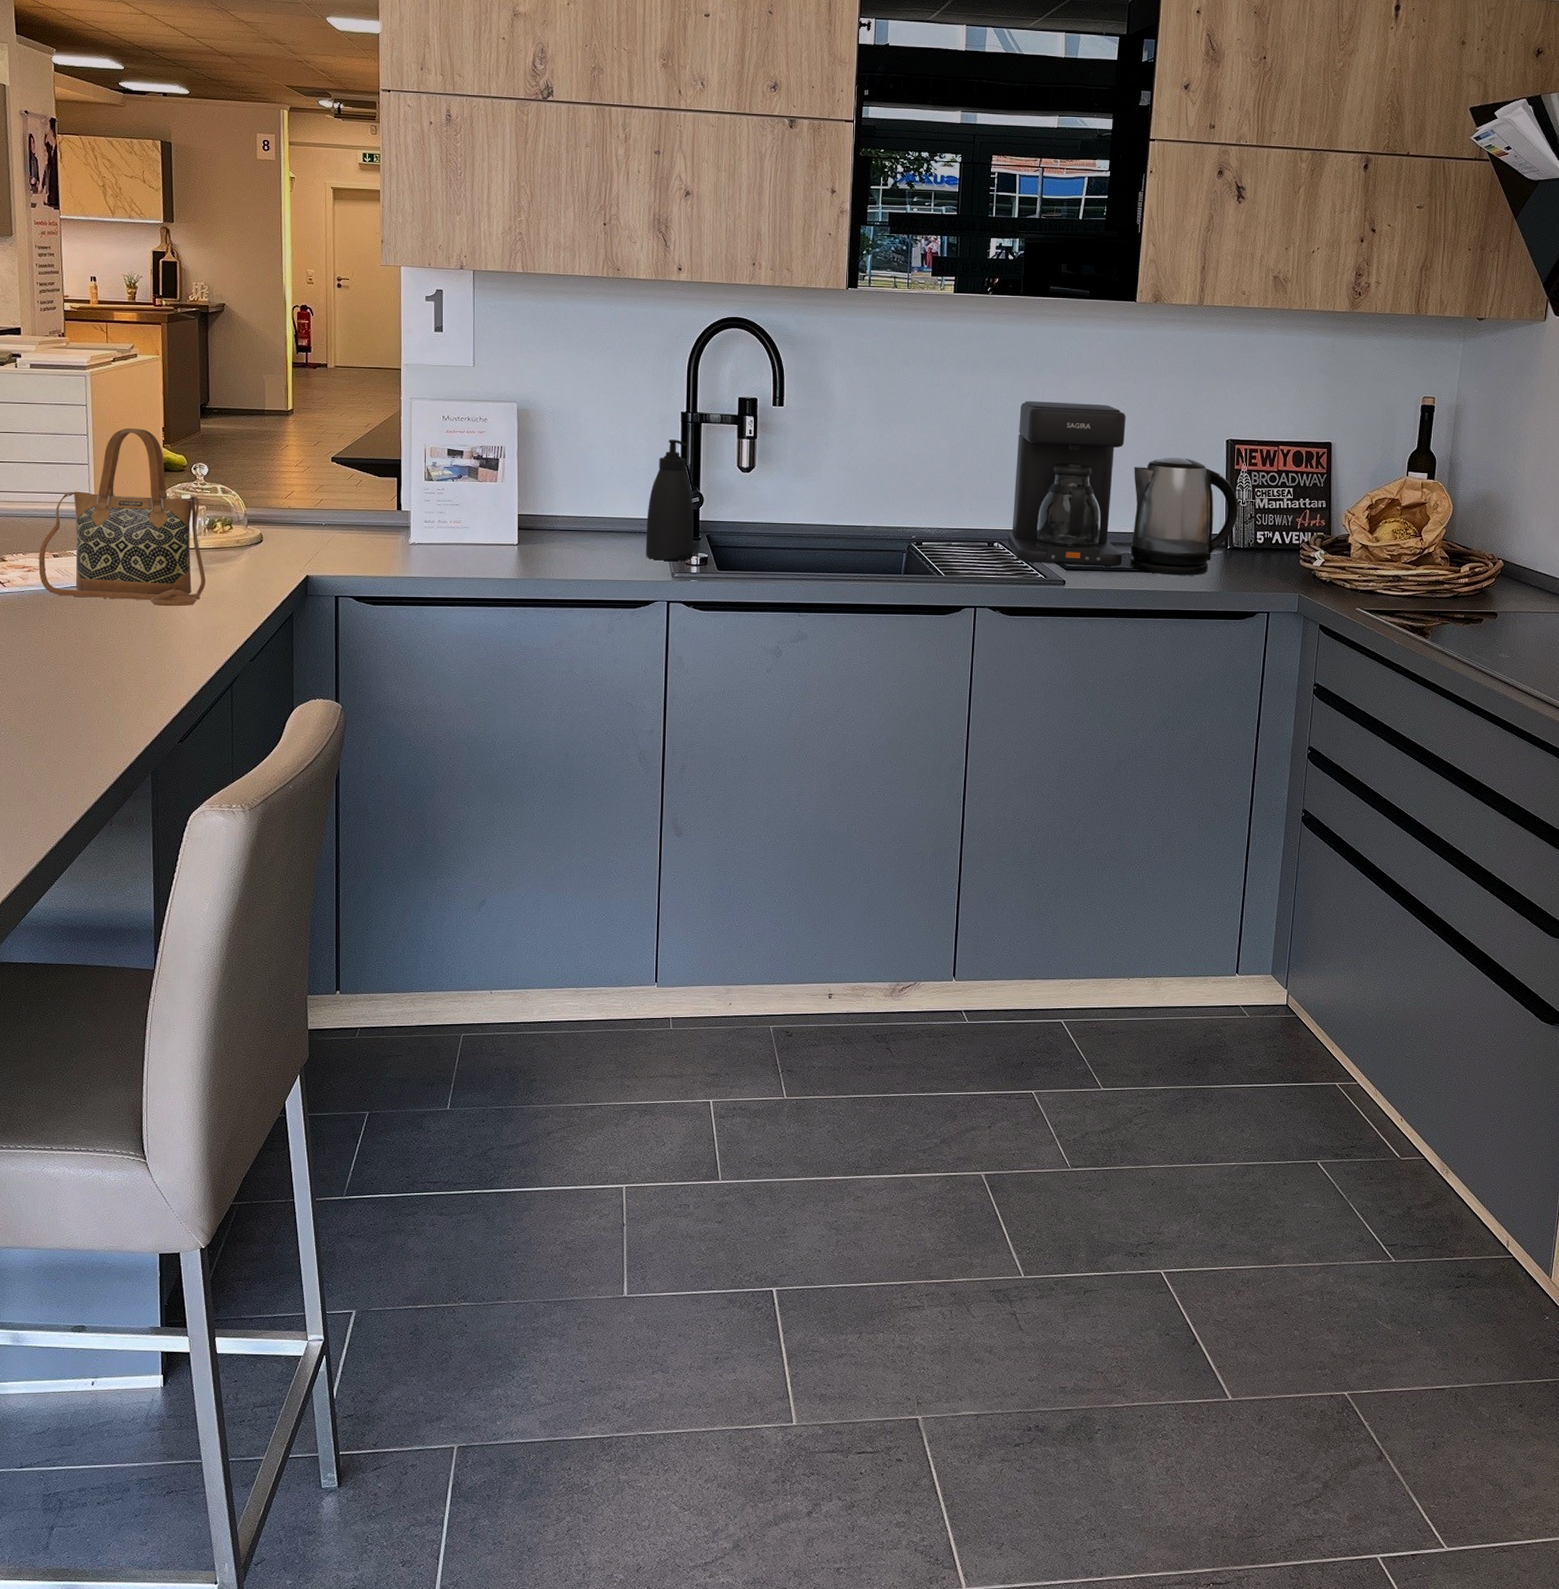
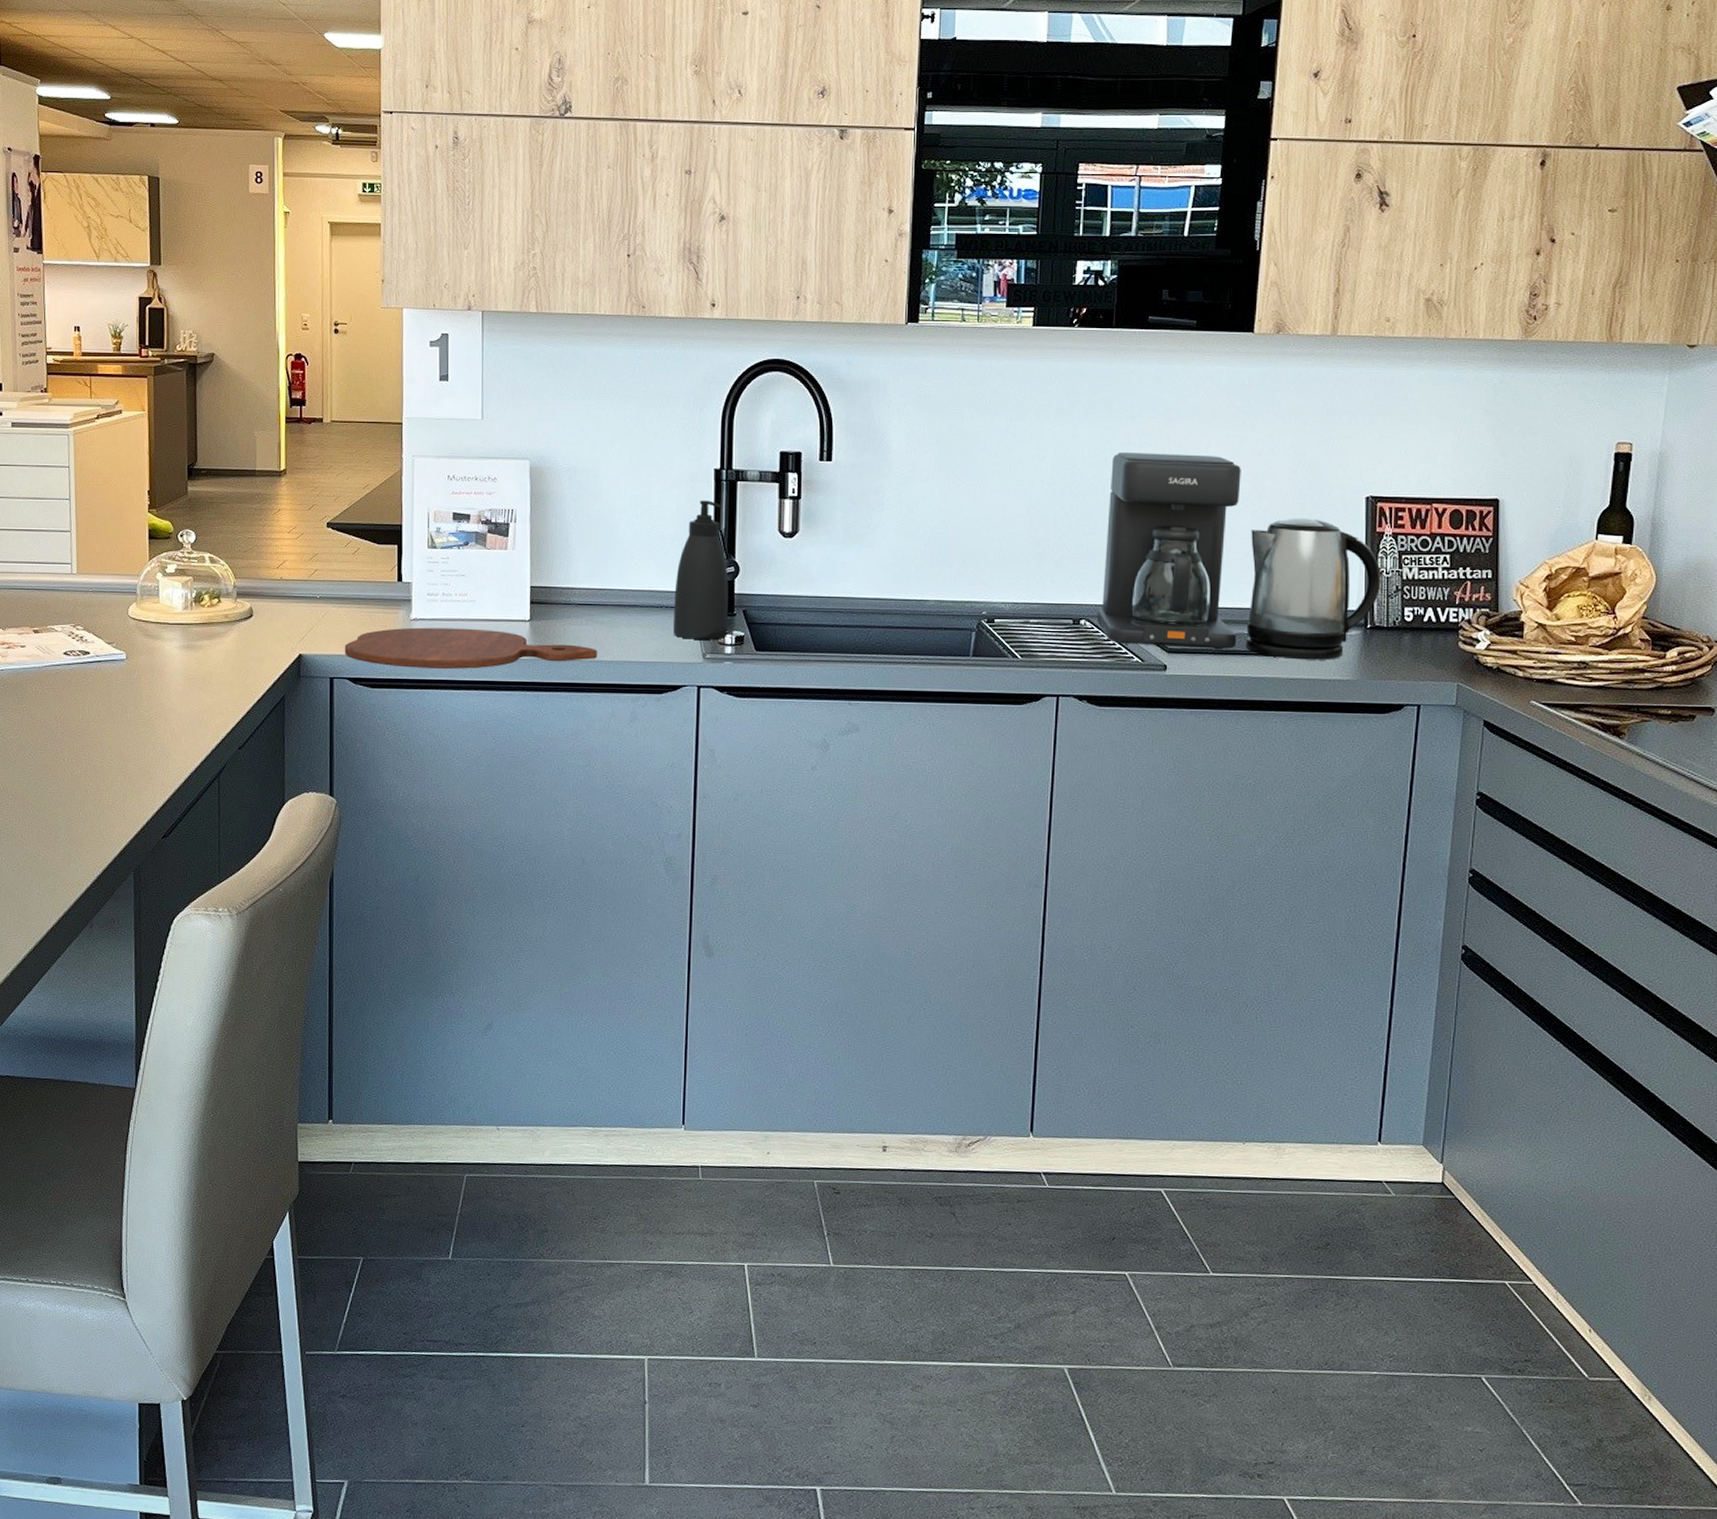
handbag: present [38,428,206,607] -> none [18,492,192,688]
cutting board: none [348,551,579,589] -> present [344,627,598,670]

